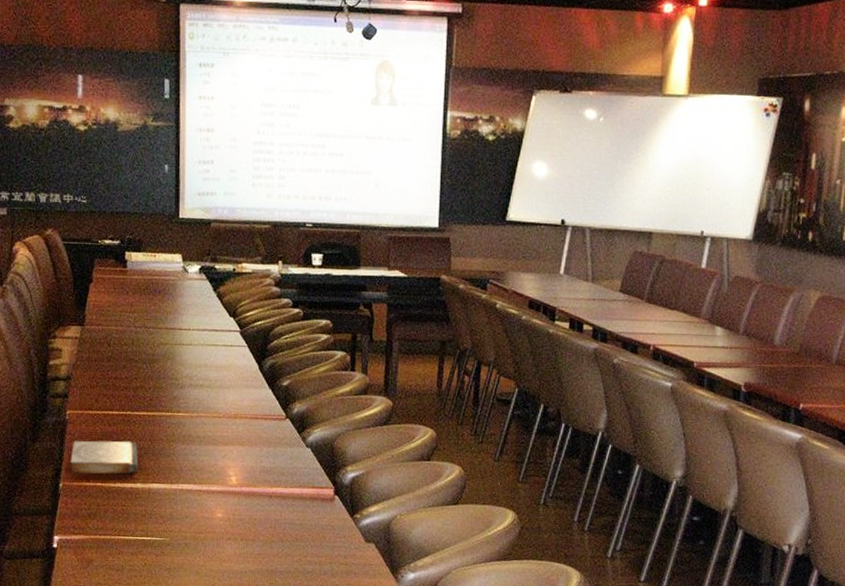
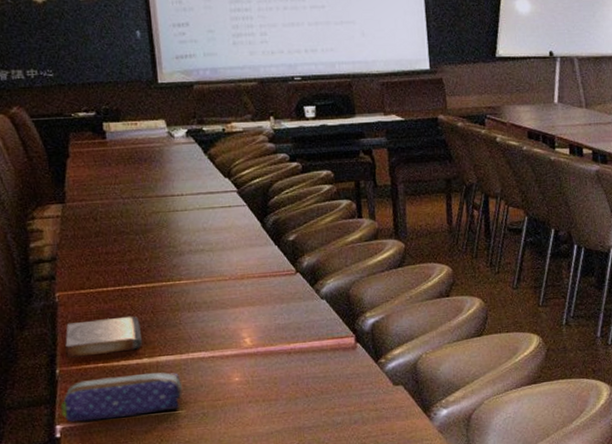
pencil case: none [60,496,169,537] -> present [60,372,183,423]

